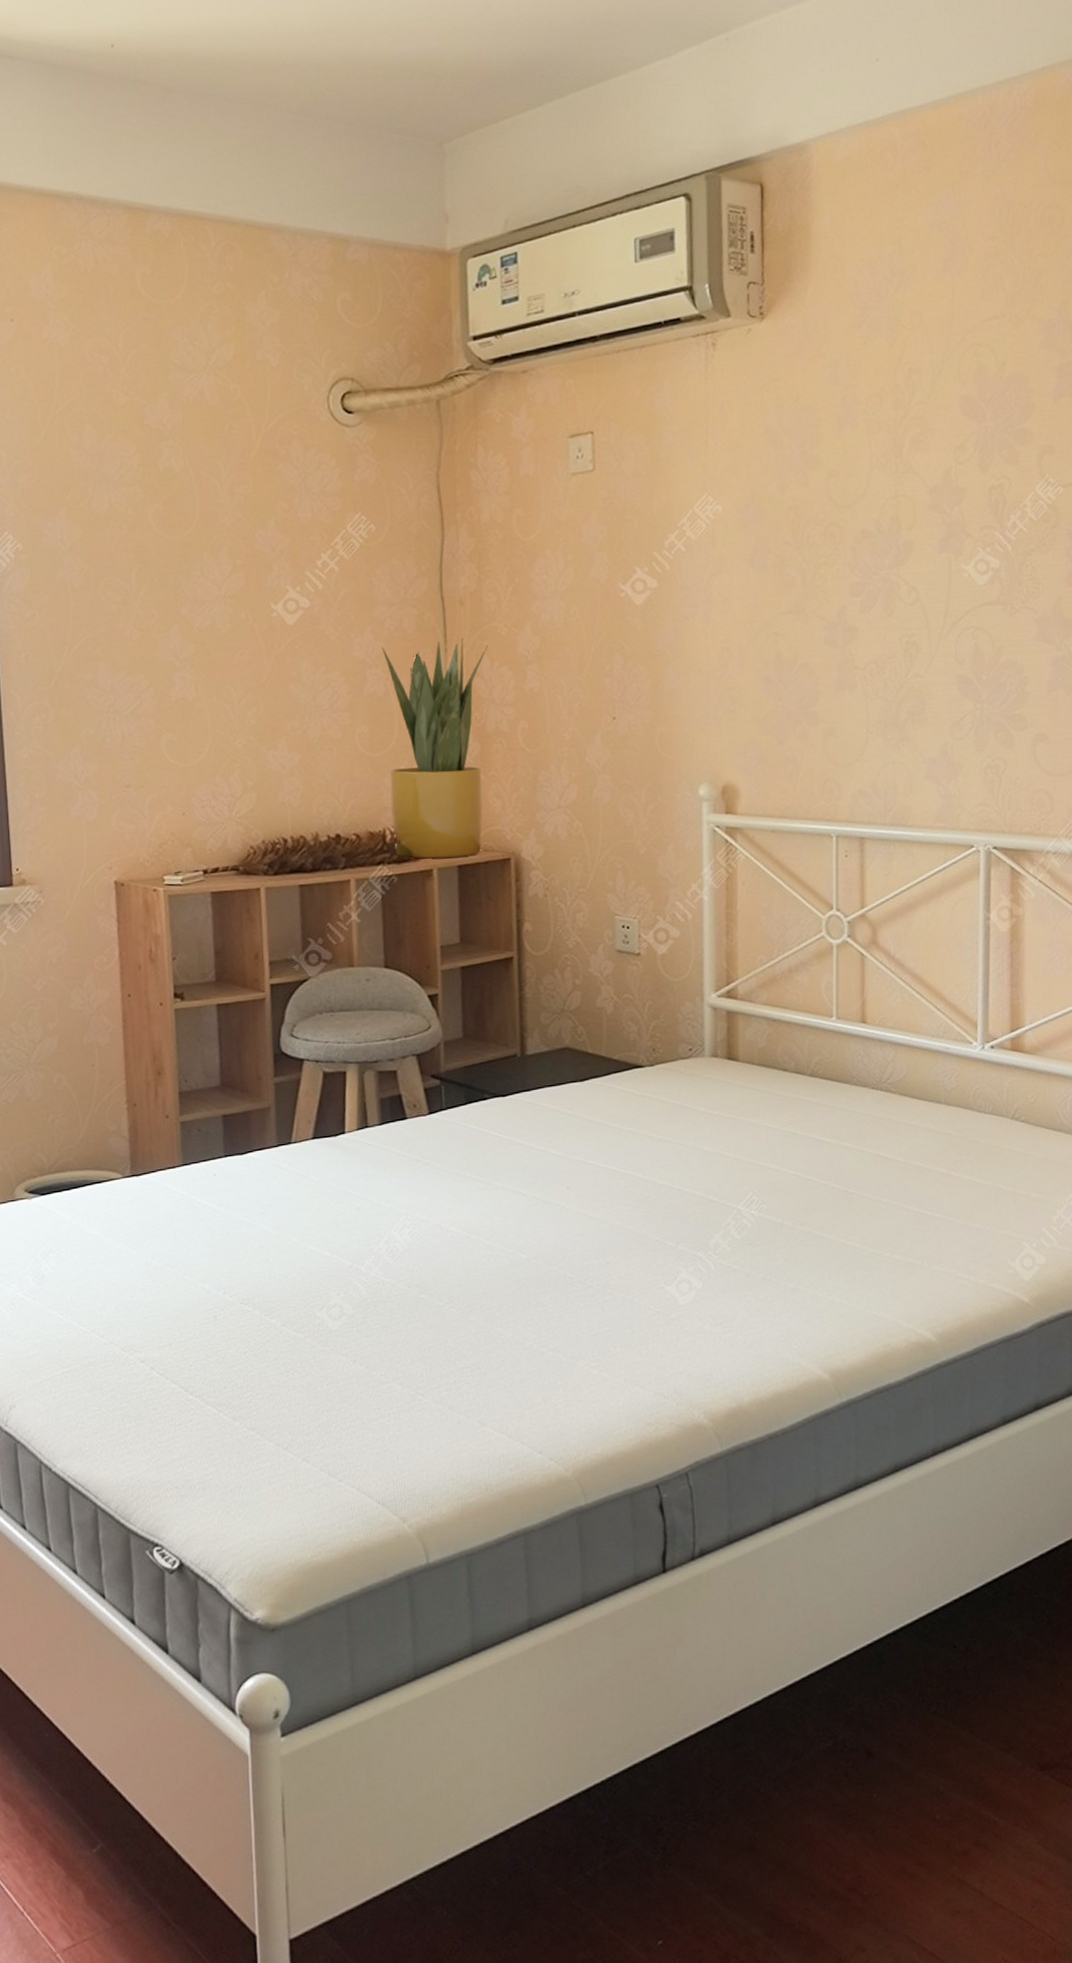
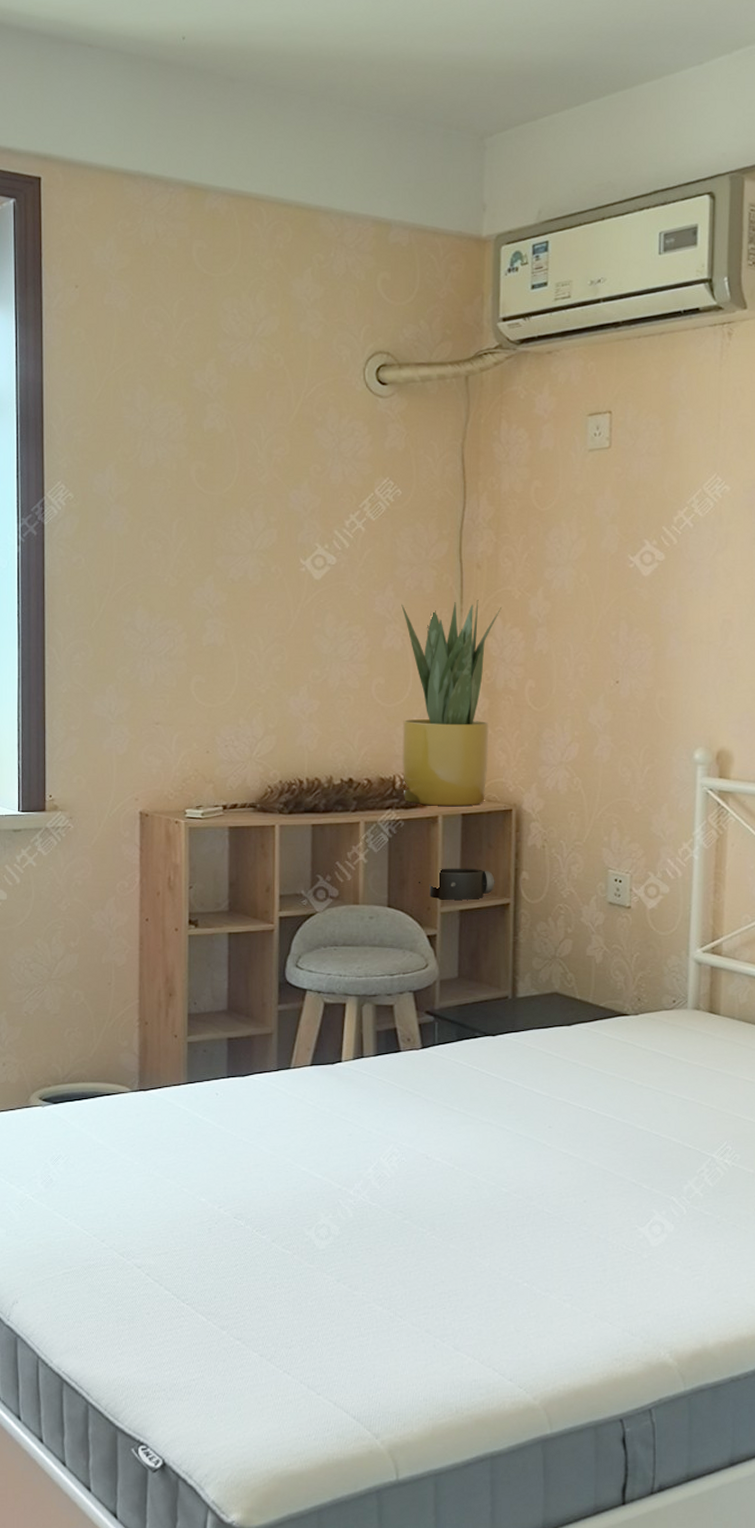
alarm clock: none [415,922,498,957] -> present [418,868,496,900]

